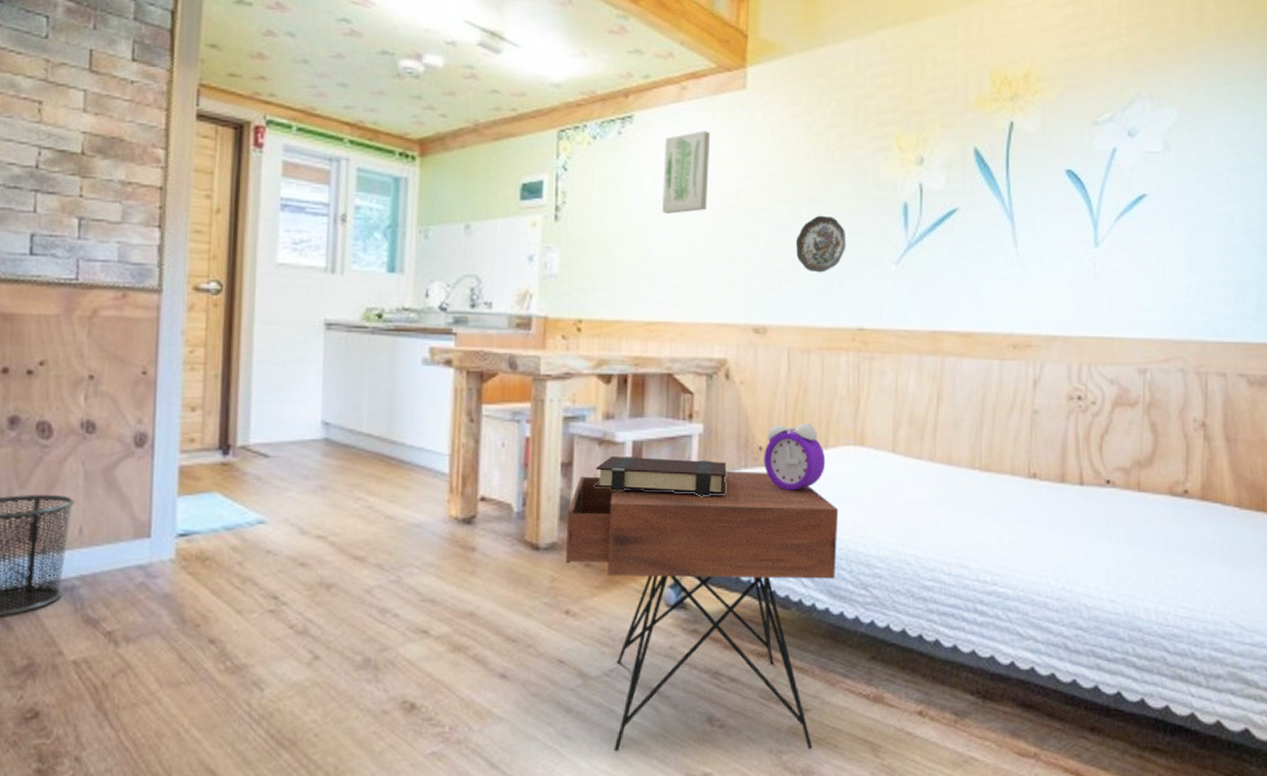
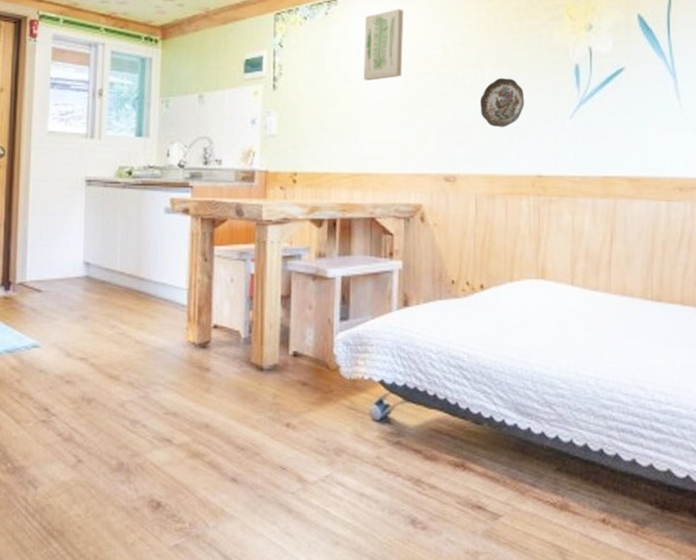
nightstand: present [565,471,839,752] -> none [285,302,524,551]
book: present [595,457,727,496] -> none [310,290,424,324]
alarm clock: present [764,423,826,491] -> none [456,259,511,319]

